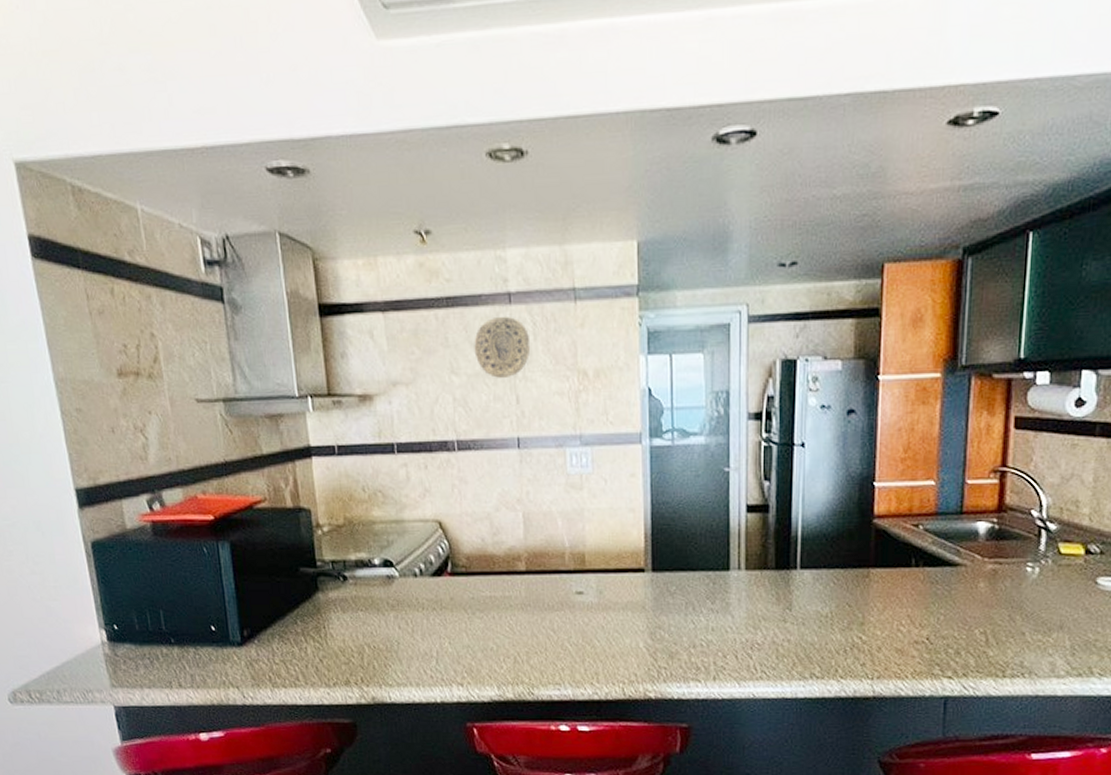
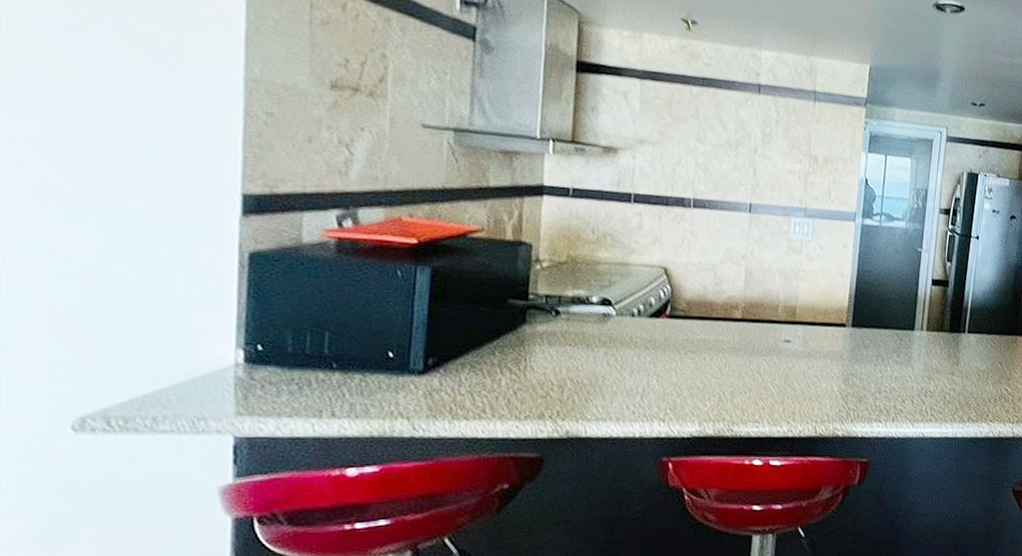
decorative plate: present [474,316,530,379] -> none [721,102,772,153]

